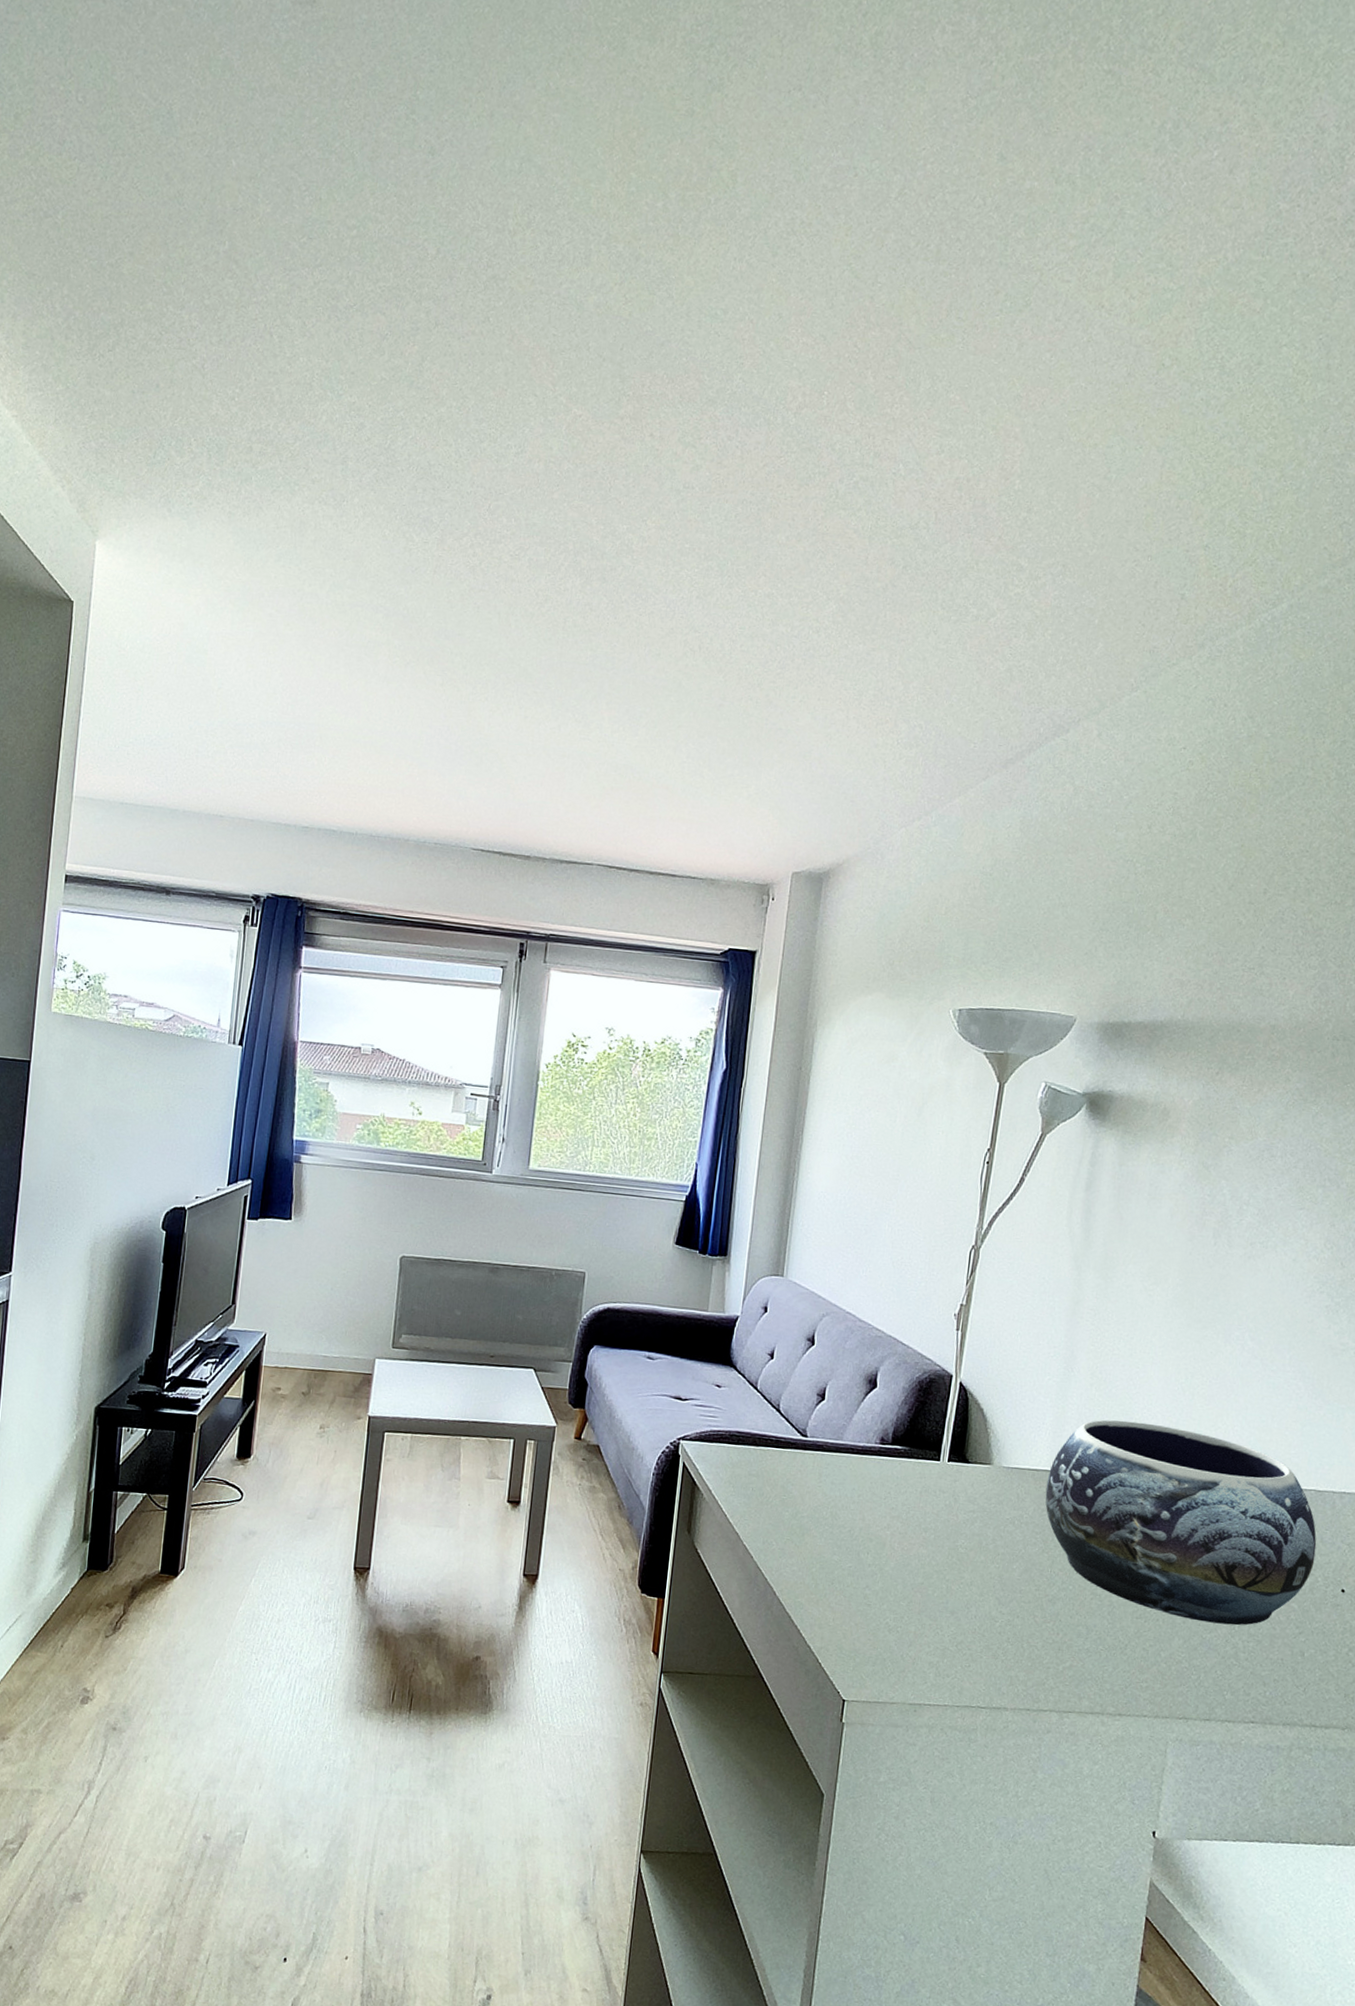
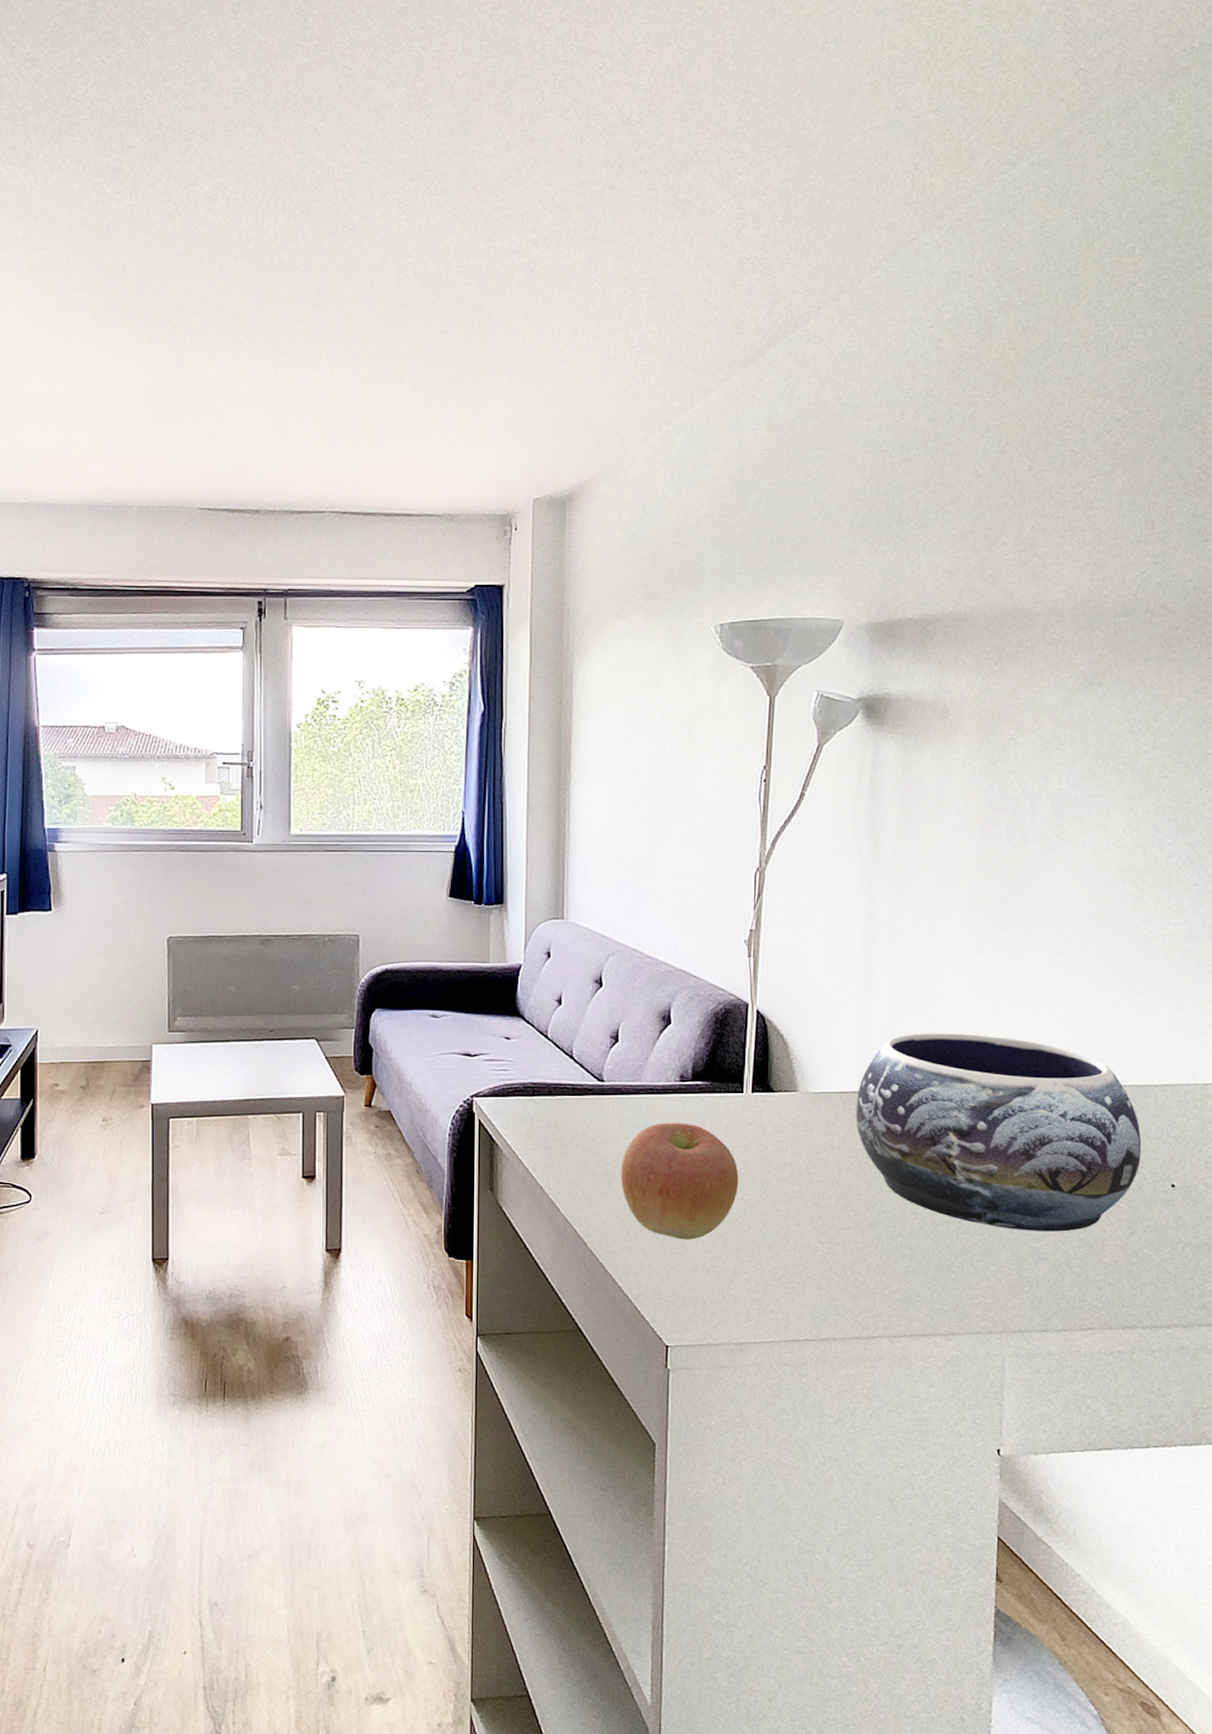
apple: none [814,1482,929,1599] -> present [620,1122,739,1240]

